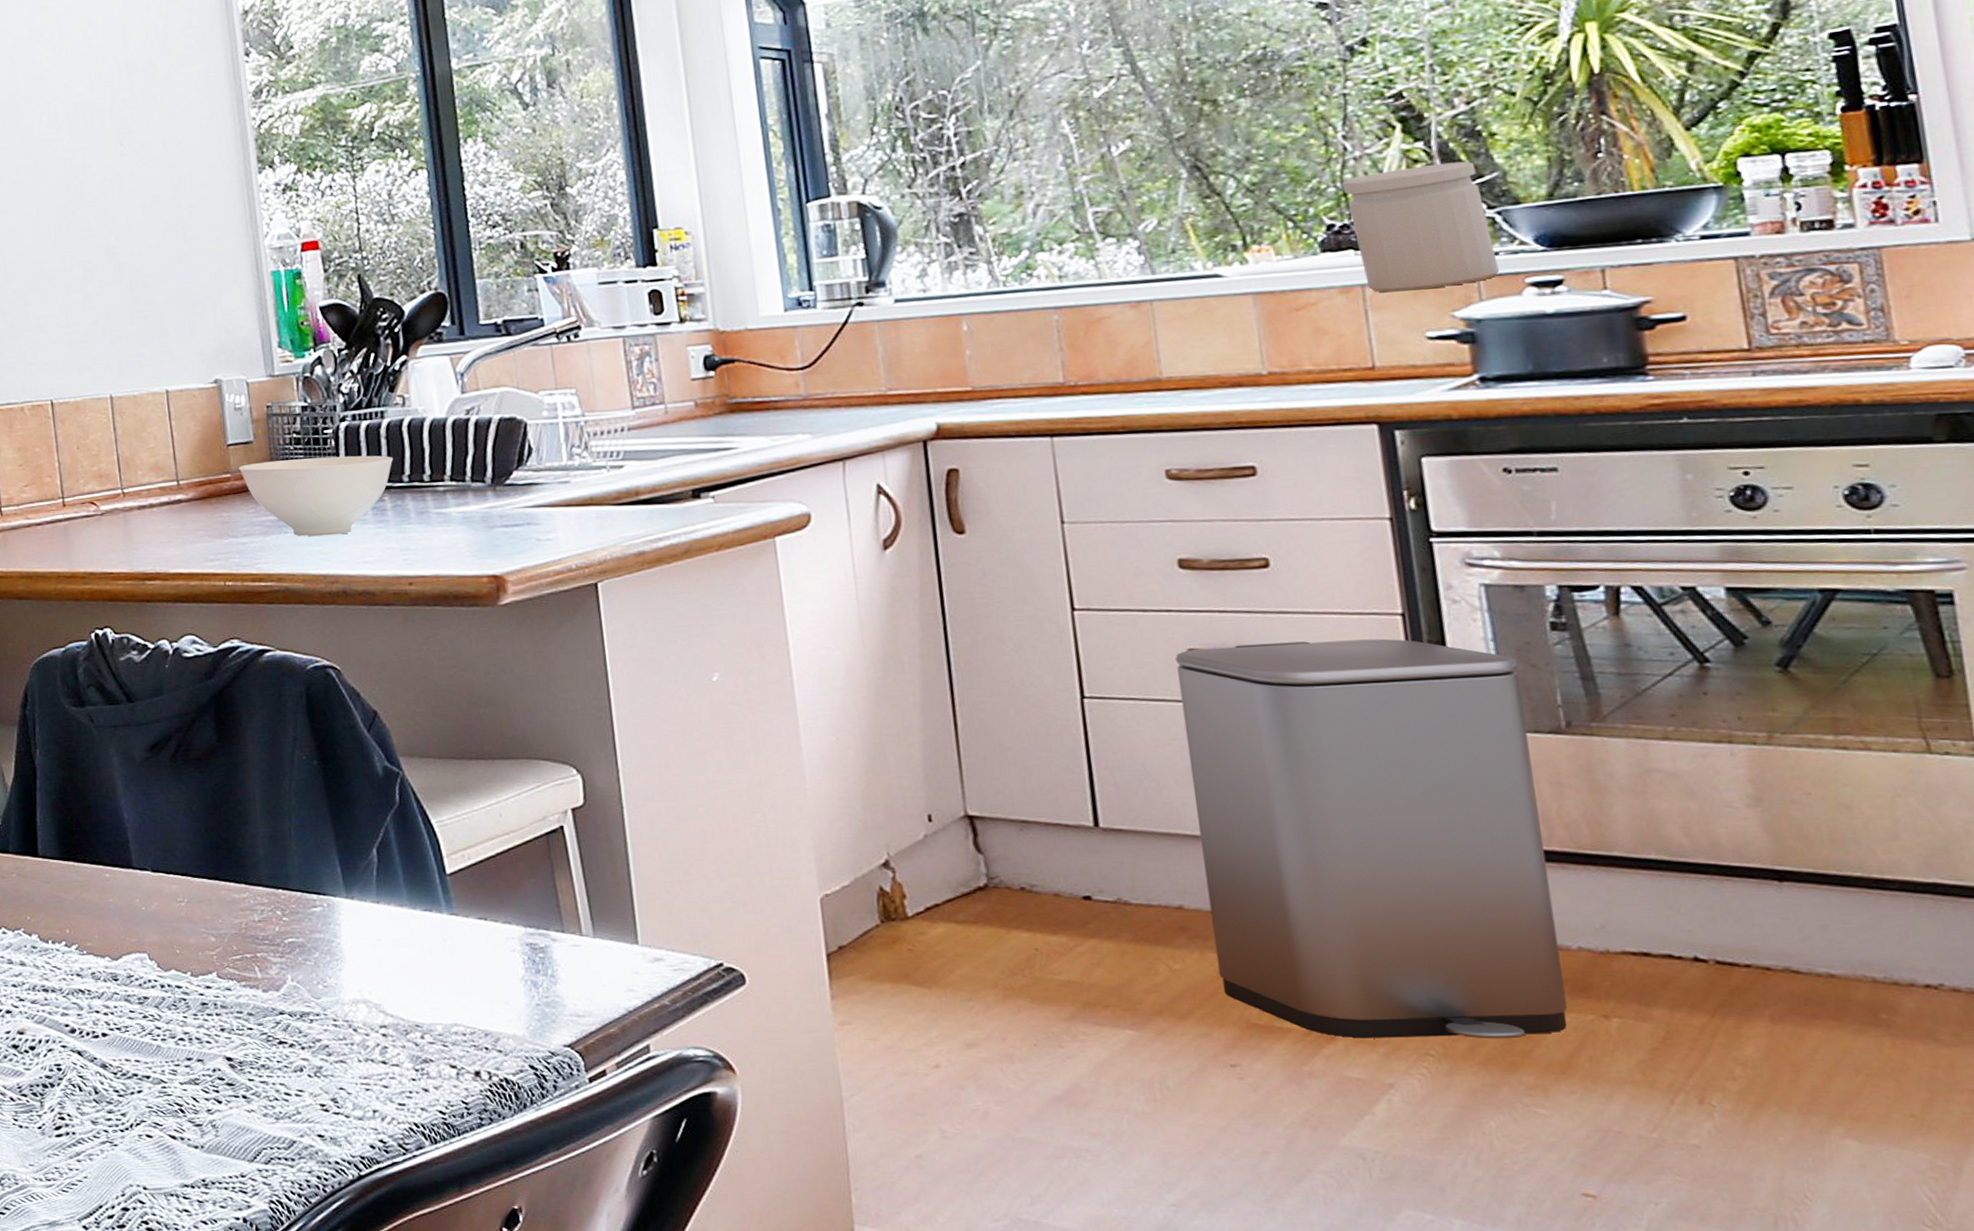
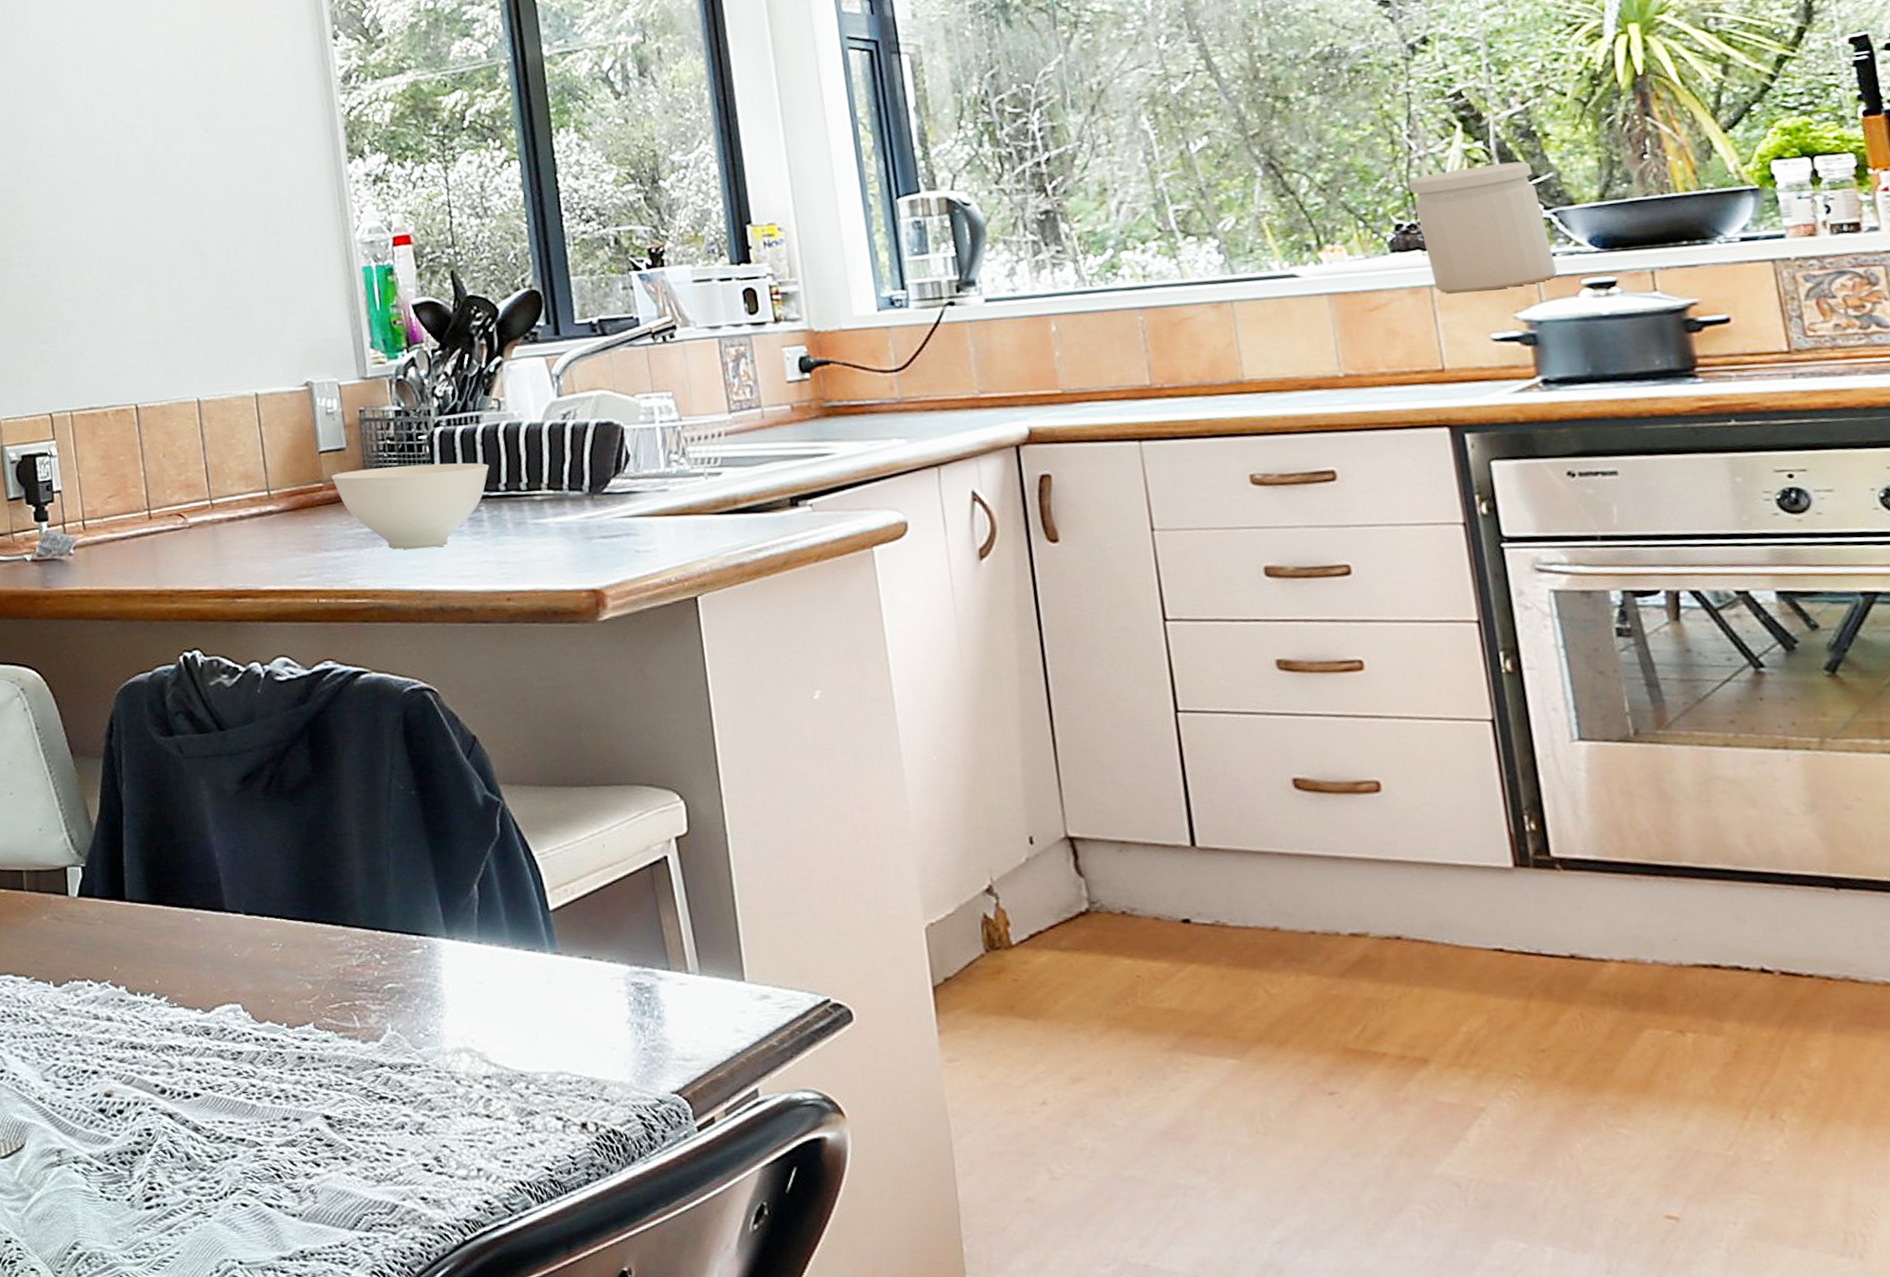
pedal bin: present [1175,638,1568,1039] -> none [1264,646,1646,1061]

